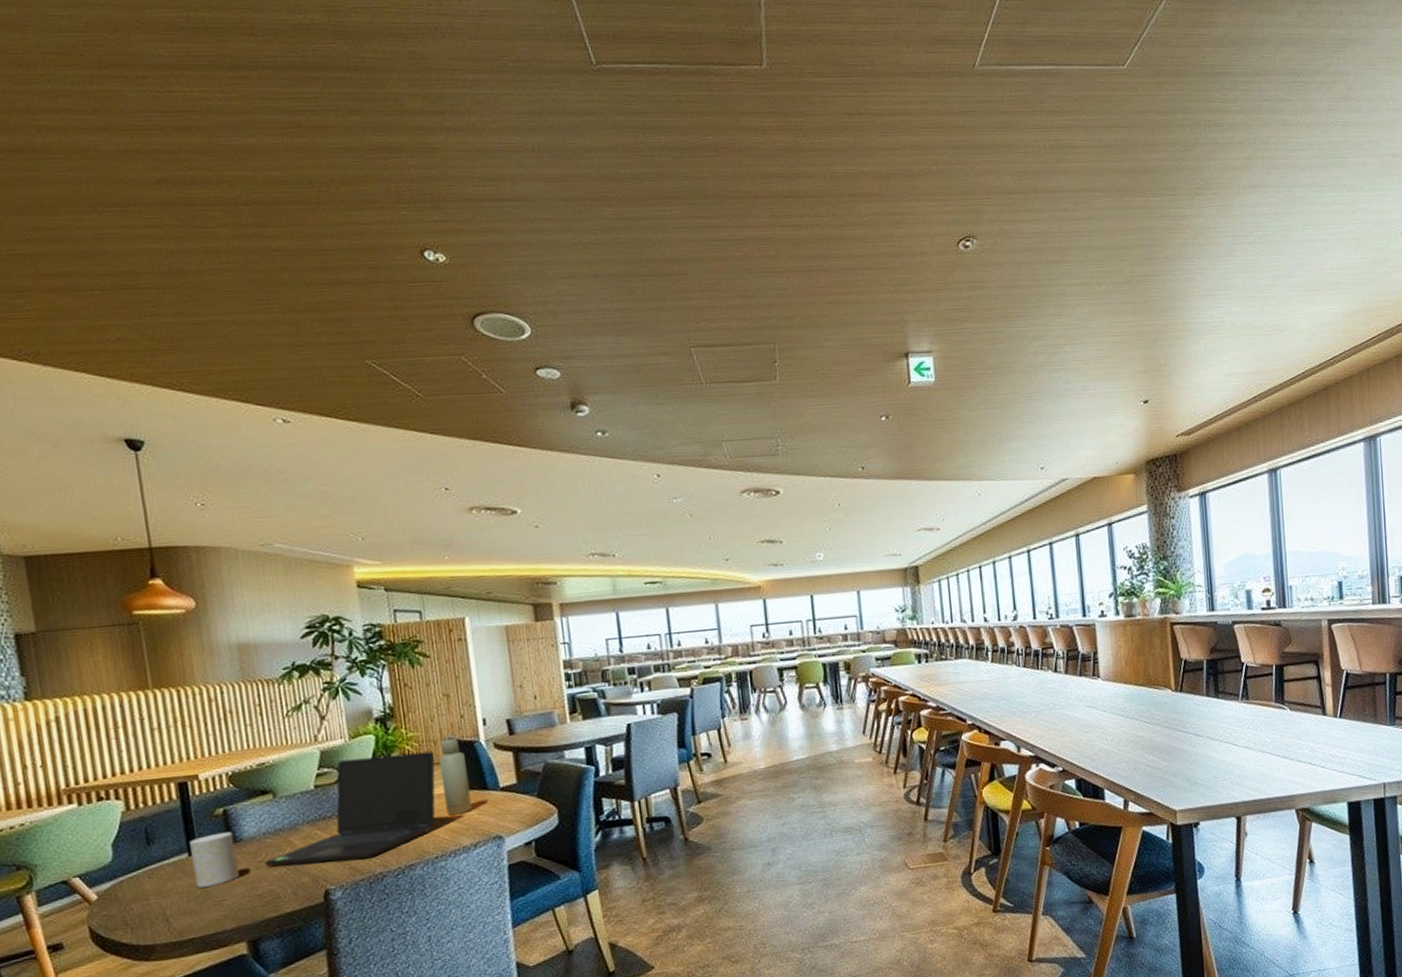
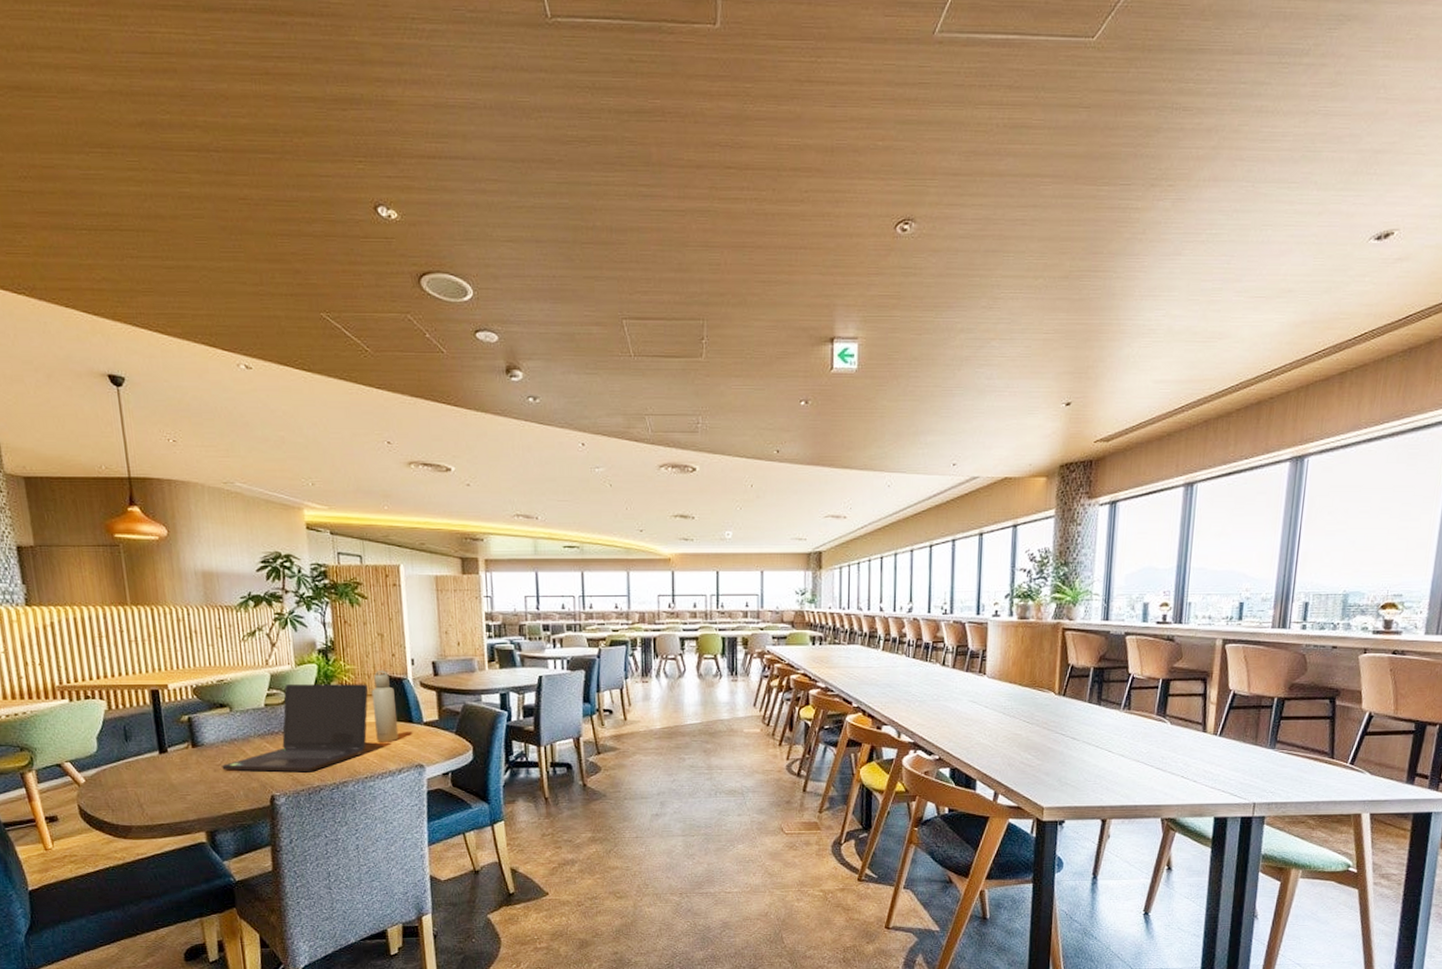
cup: present [190,831,239,888] -> none [160,736,200,782]

